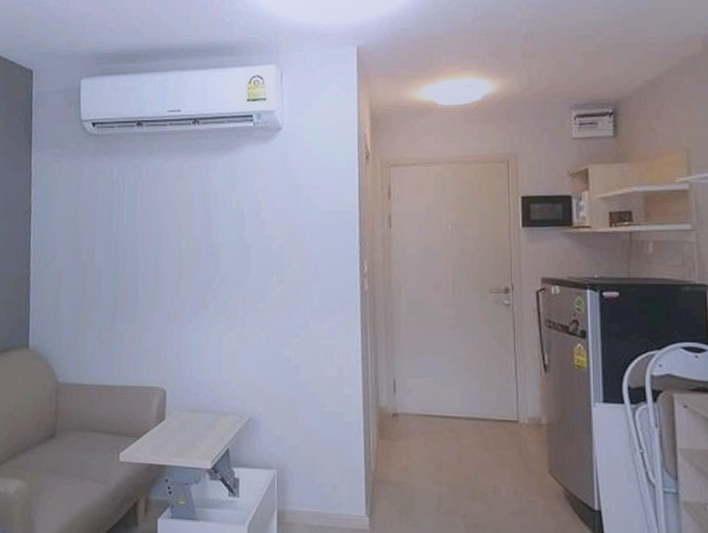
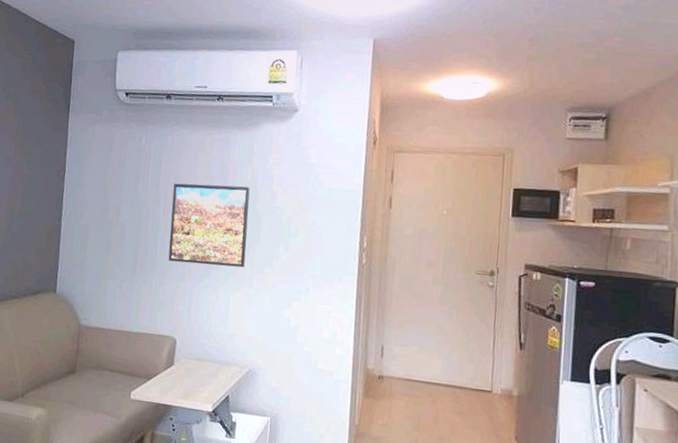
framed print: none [151,215,237,305] -> present [168,183,250,268]

